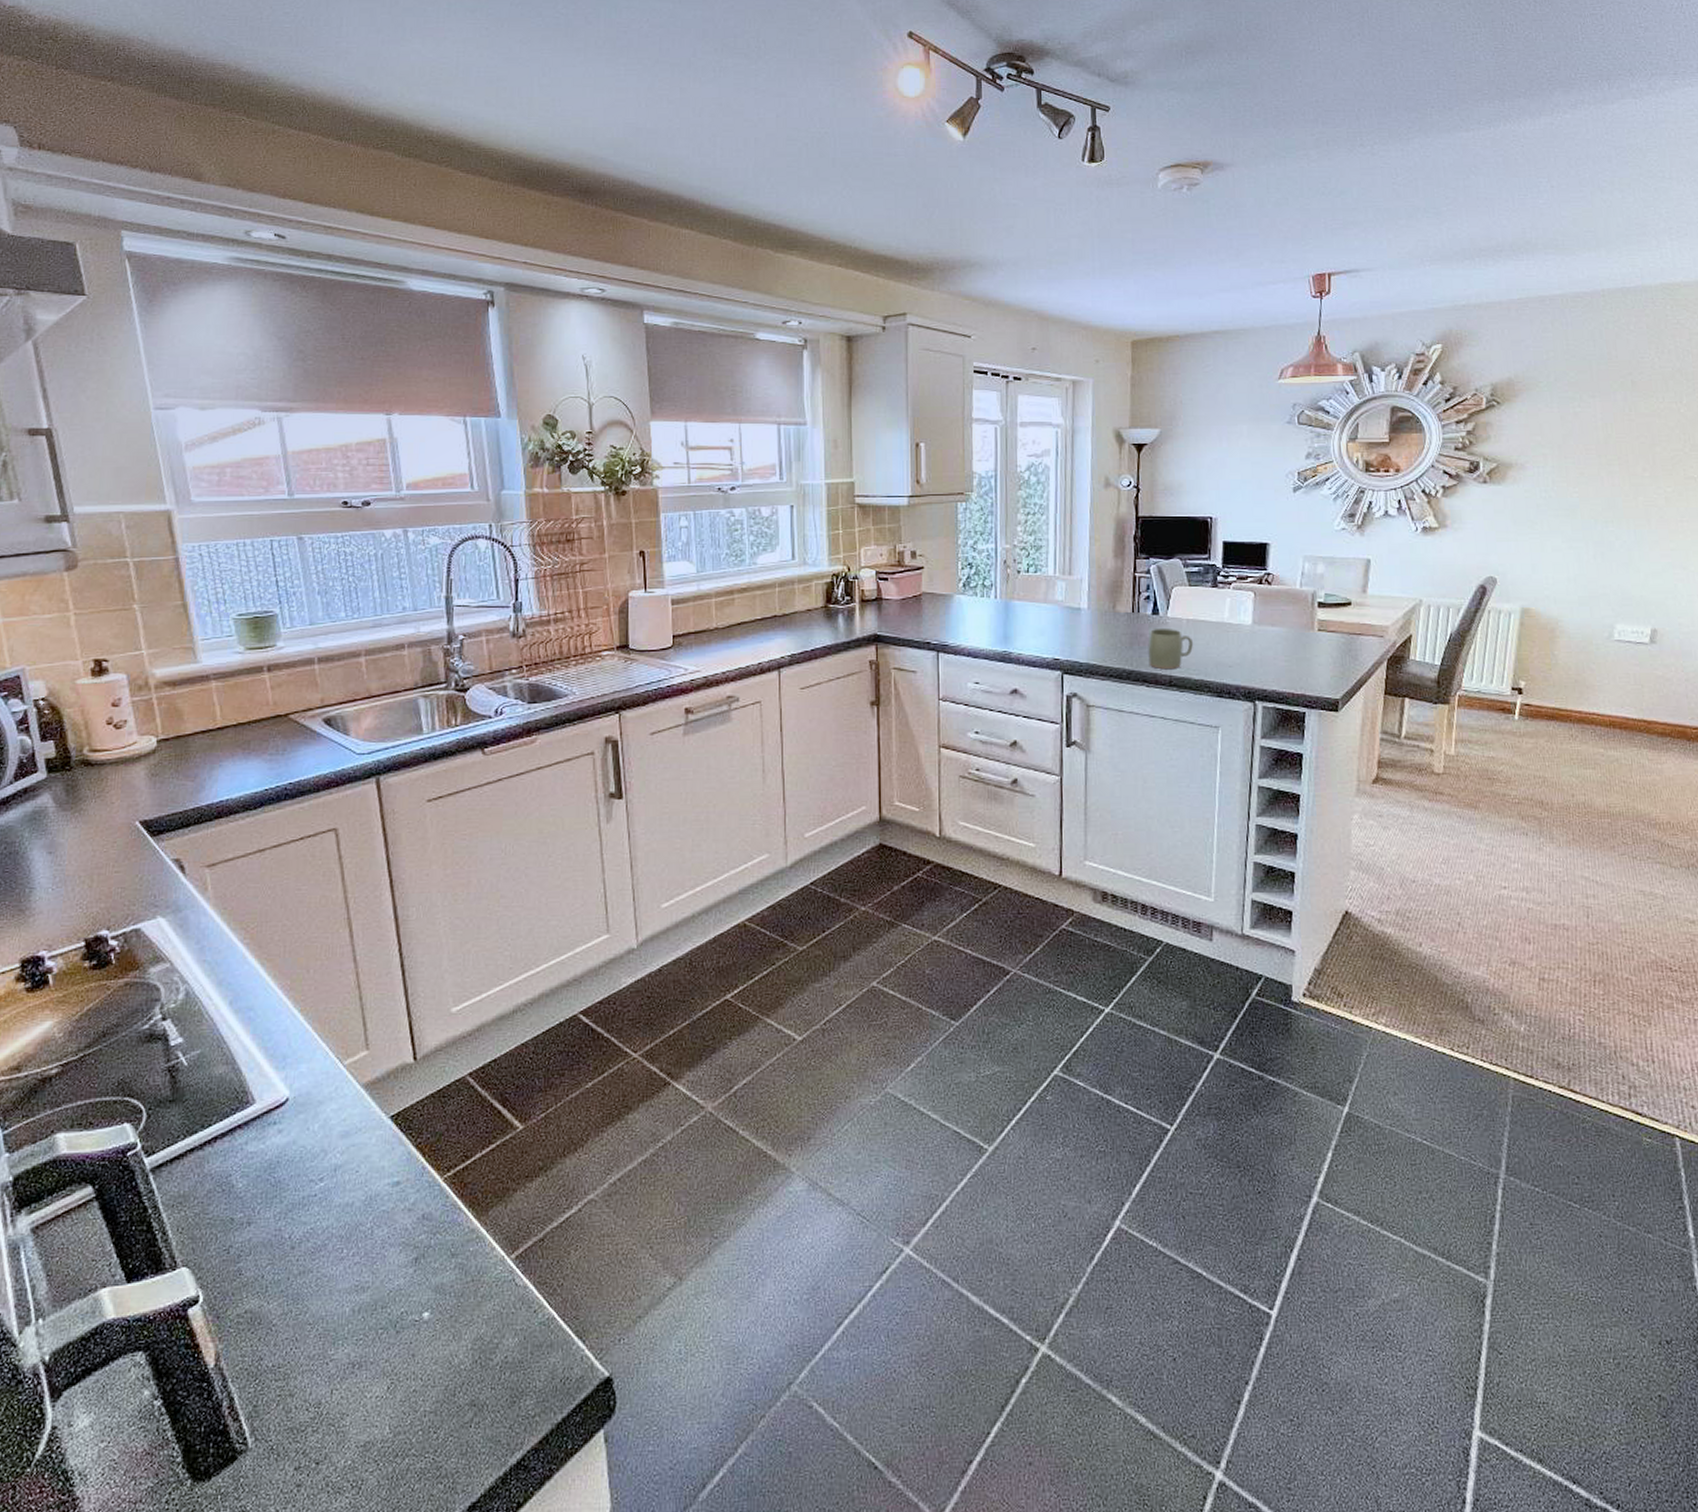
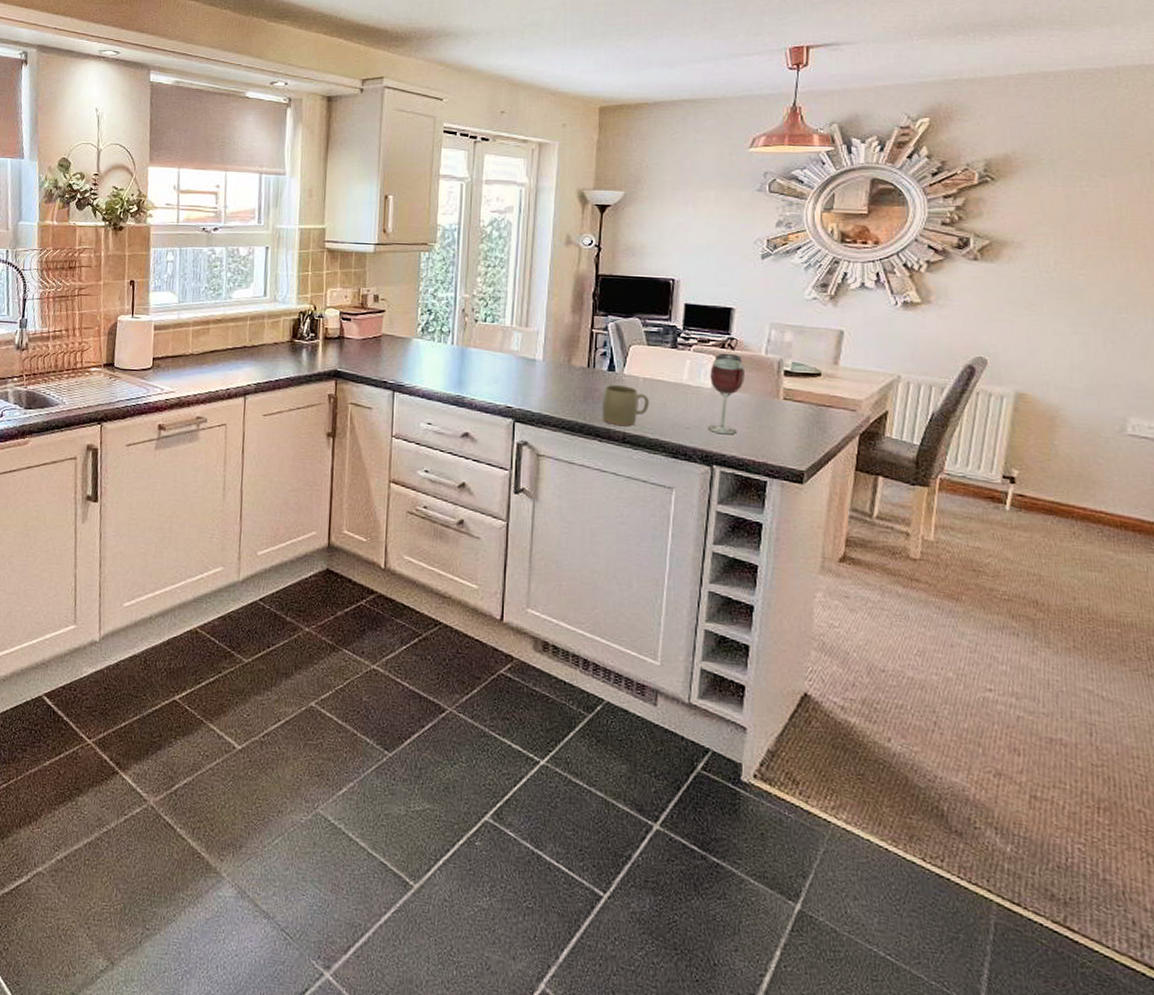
wineglass: none [1249,588,1283,670] -> present [708,353,746,435]

